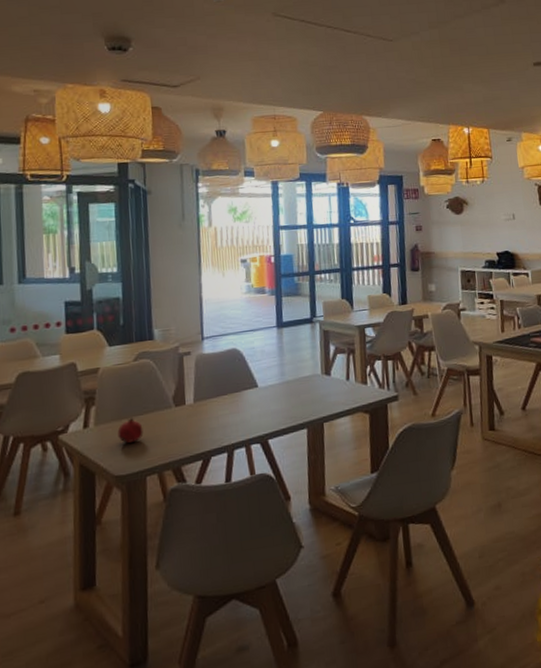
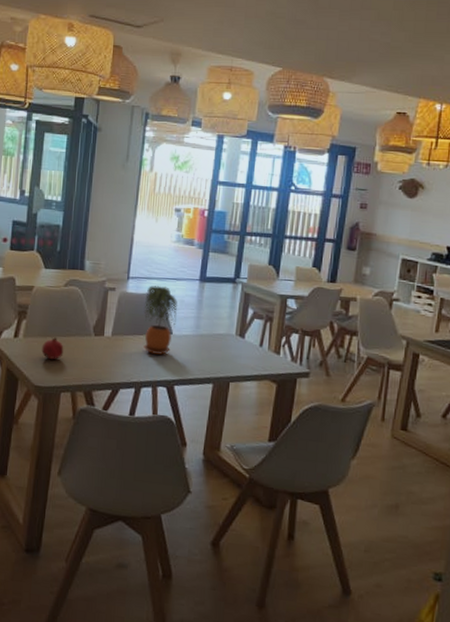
potted plant: none [224,340,260,412] -> present [143,285,177,355]

